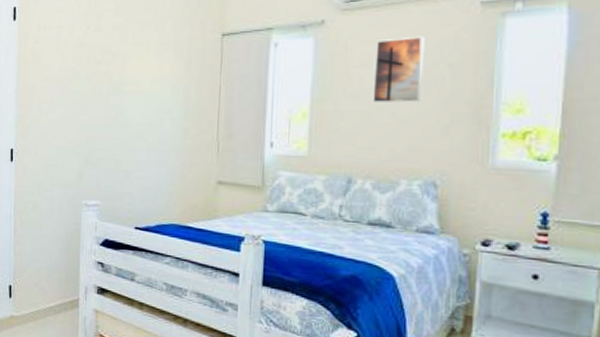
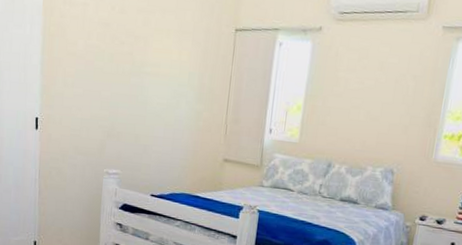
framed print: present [372,36,425,103] -> none [353,49,398,105]

